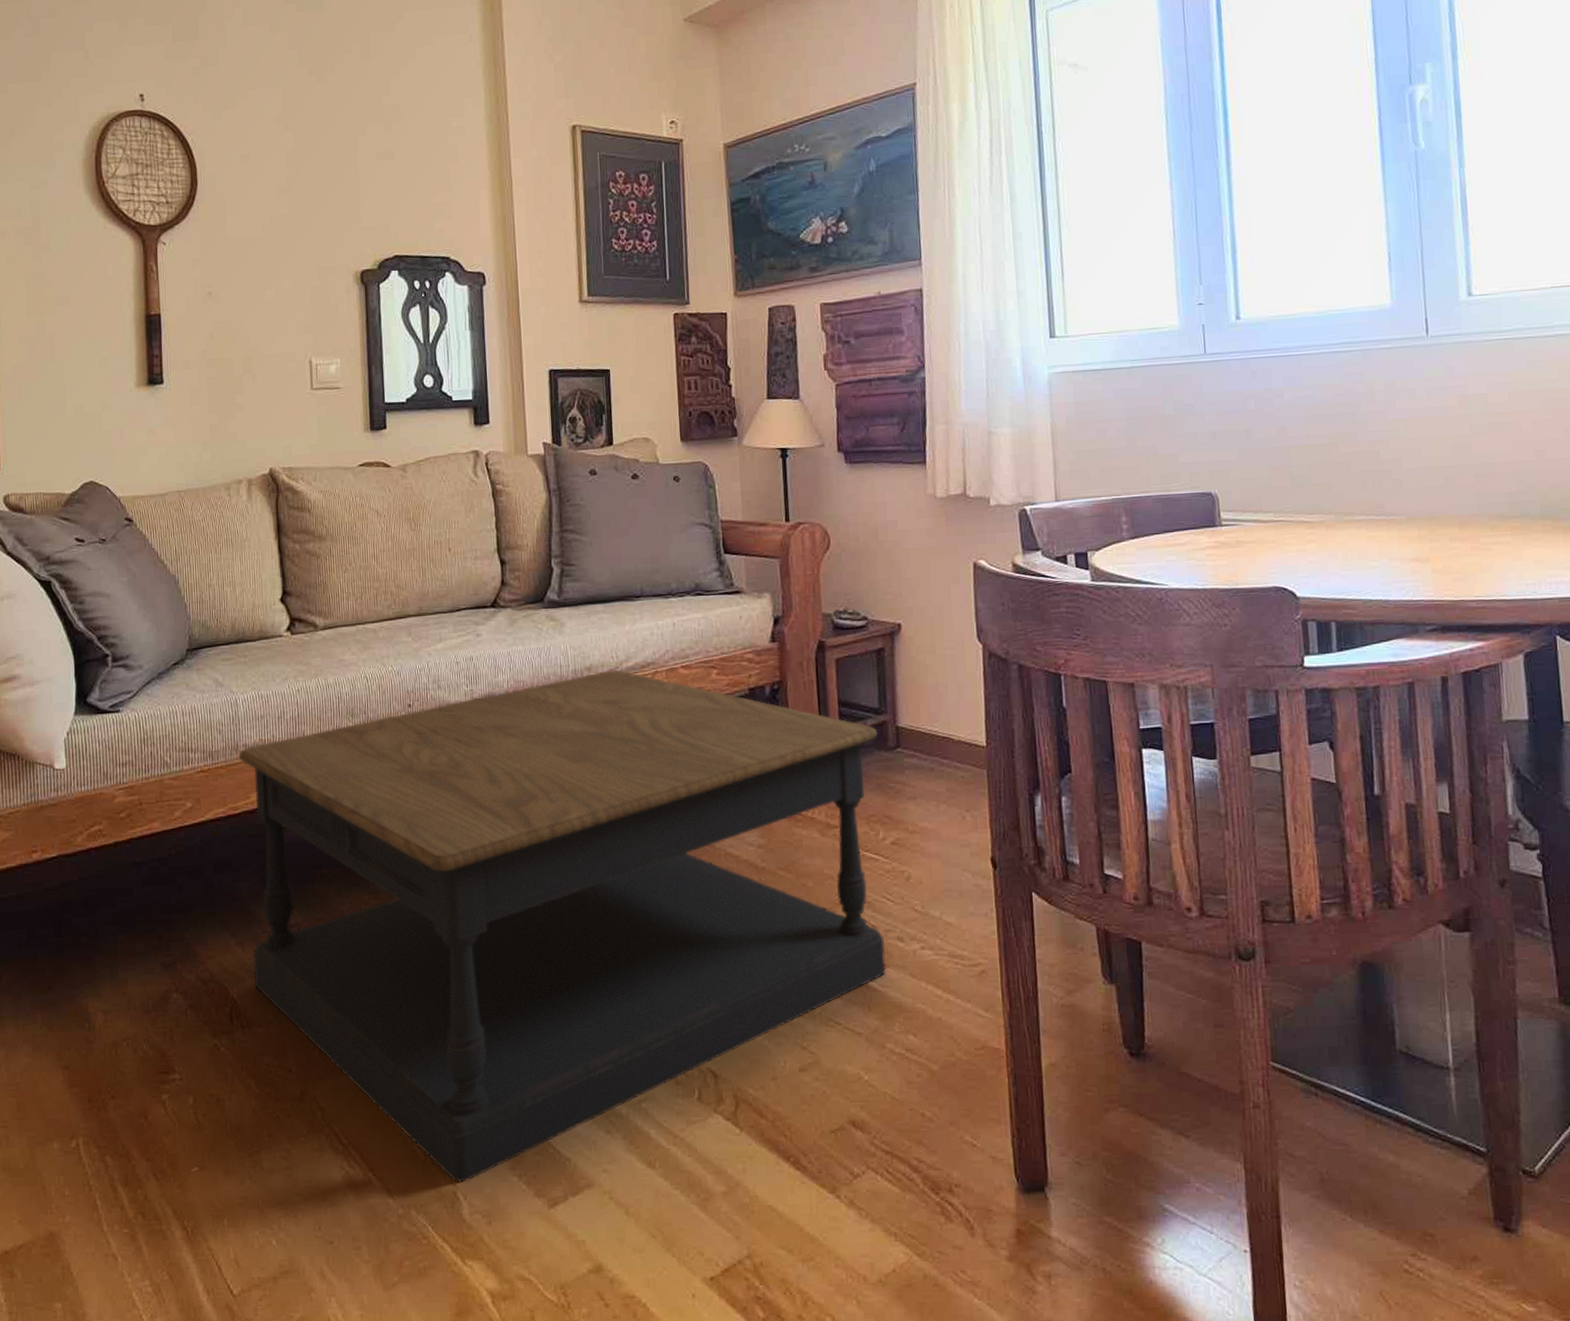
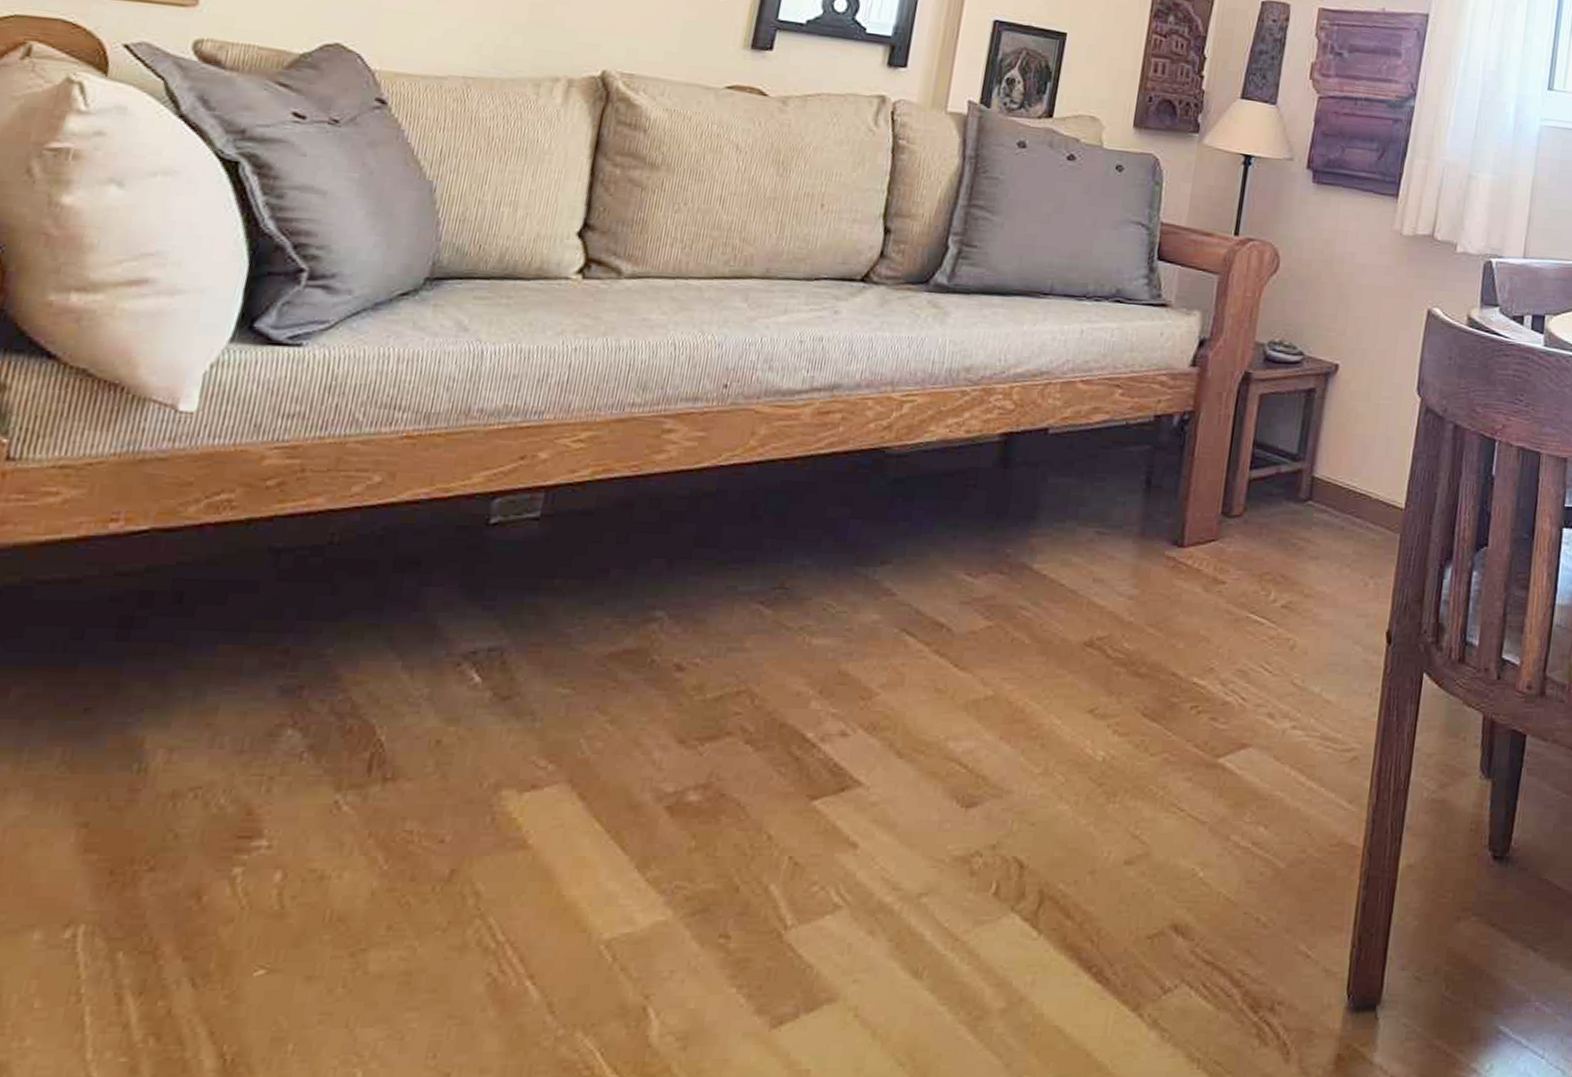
coffee table: present [238,669,886,1183] -> none [417,374,1291,995]

